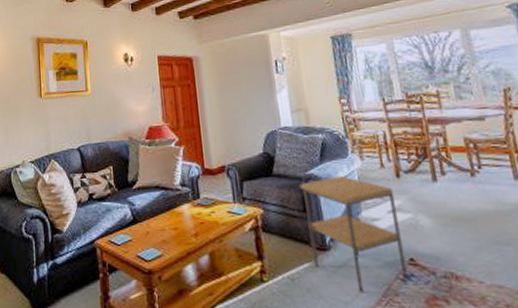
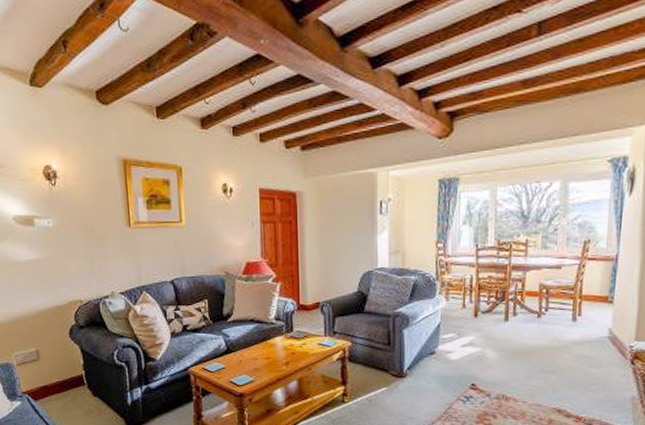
side table: present [300,175,409,293] -> none [388,314,470,411]

